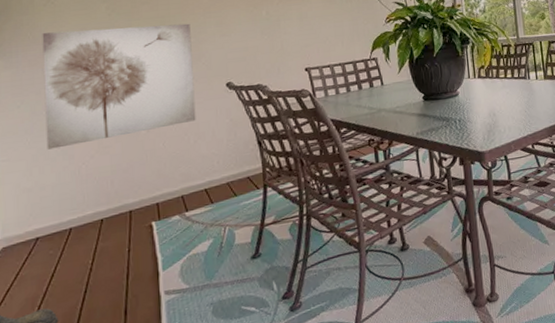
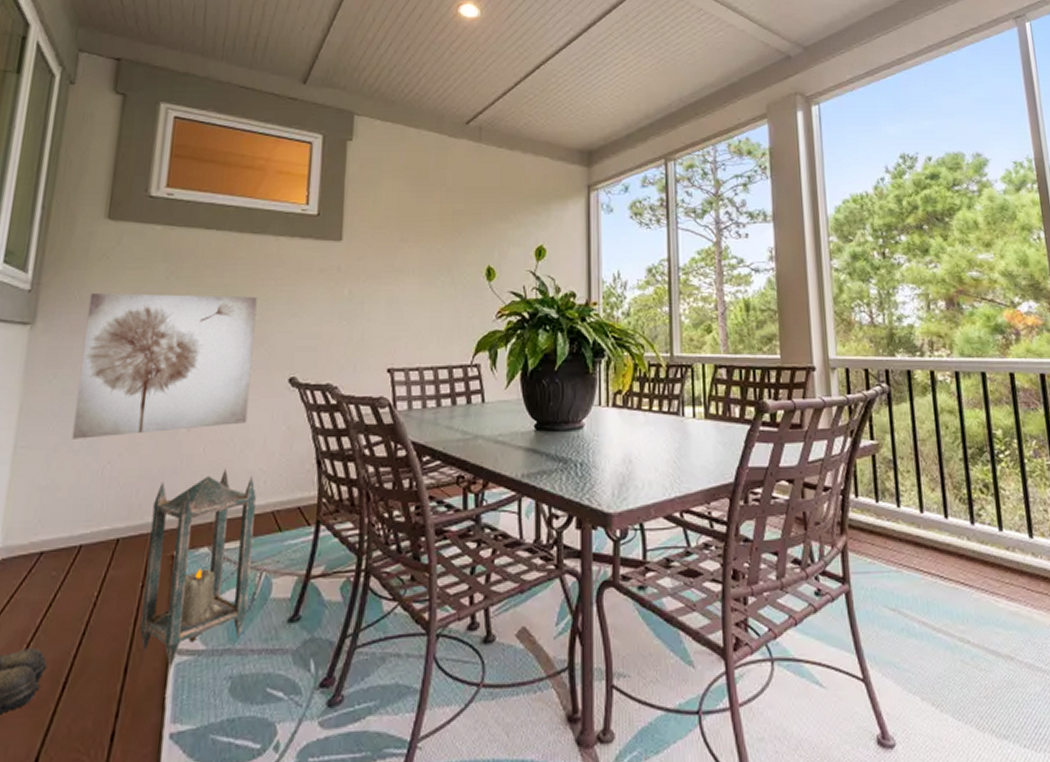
lantern: none [128,156,218,305] -> present [140,468,256,668]

